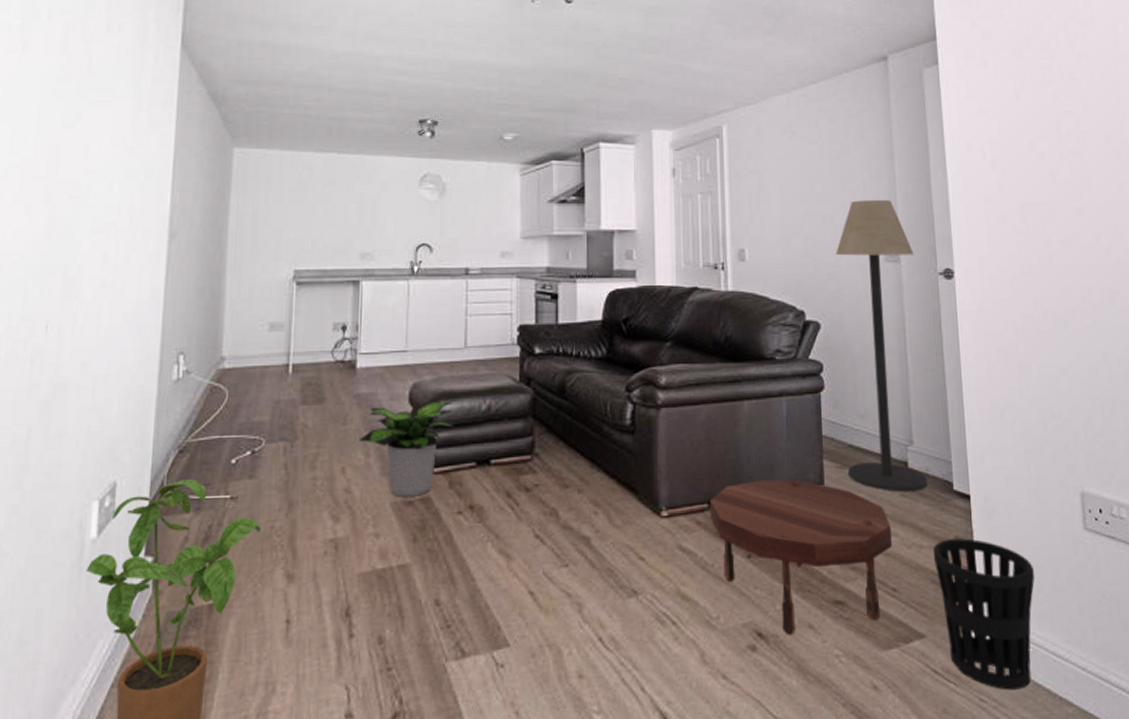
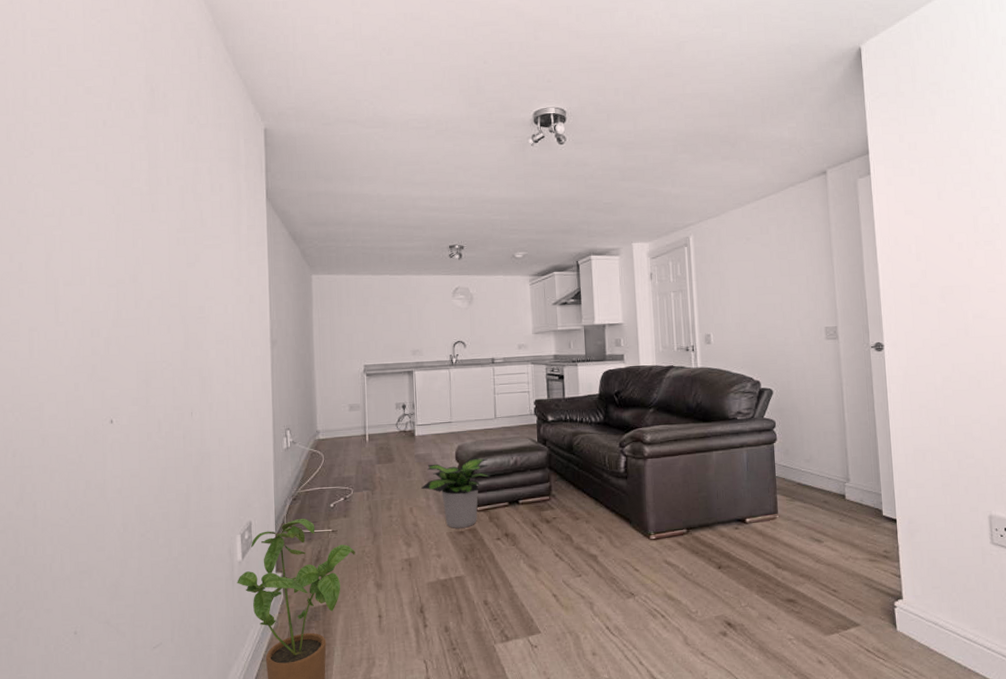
side table: present [709,479,892,636] -> none [687,510,833,625]
floor lamp: present [835,200,928,492] -> none [784,290,862,518]
wastebasket: present [932,538,1035,691] -> none [866,552,950,664]

